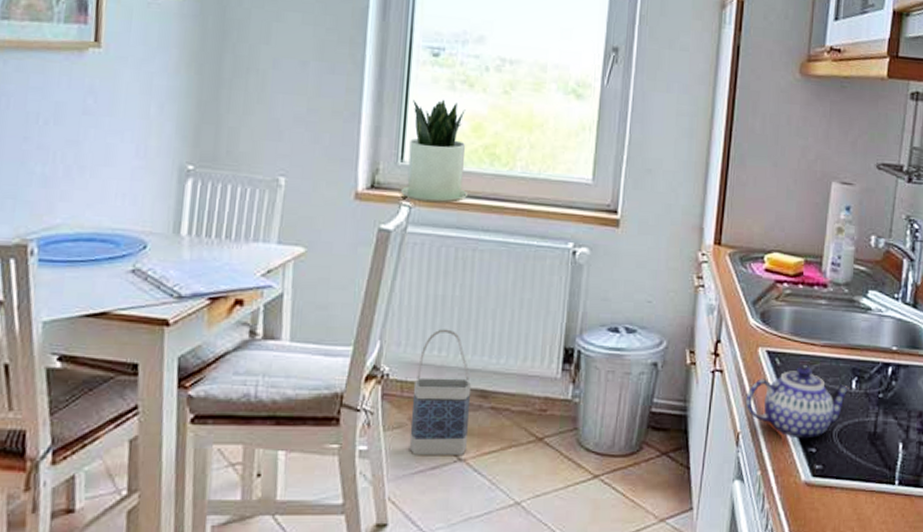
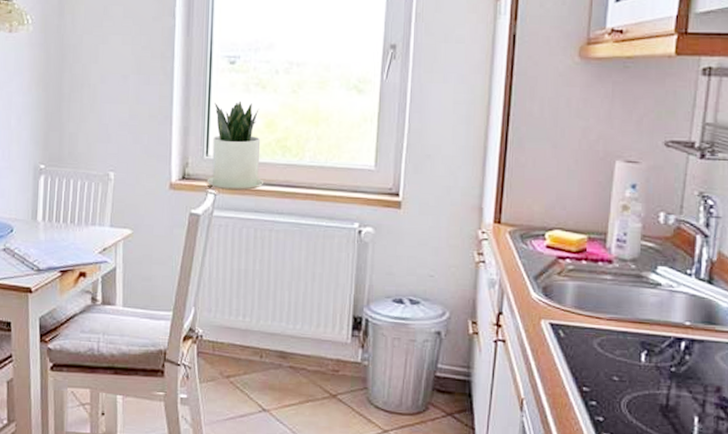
bag: present [409,329,472,455] -> none [221,298,272,406]
teapot: present [745,365,849,439] -> none [529,338,638,408]

